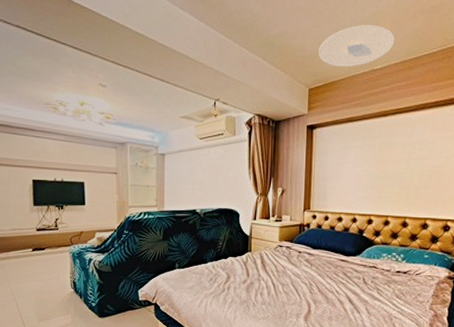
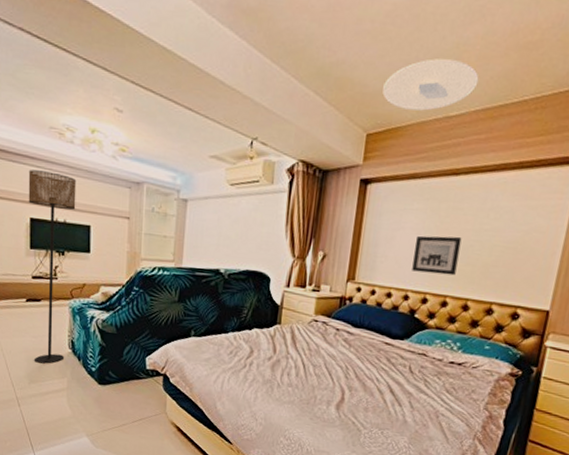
floor lamp: none [29,140,71,303] -> present [28,169,77,364]
wall art: none [357,166,395,199] -> present [412,235,462,276]

